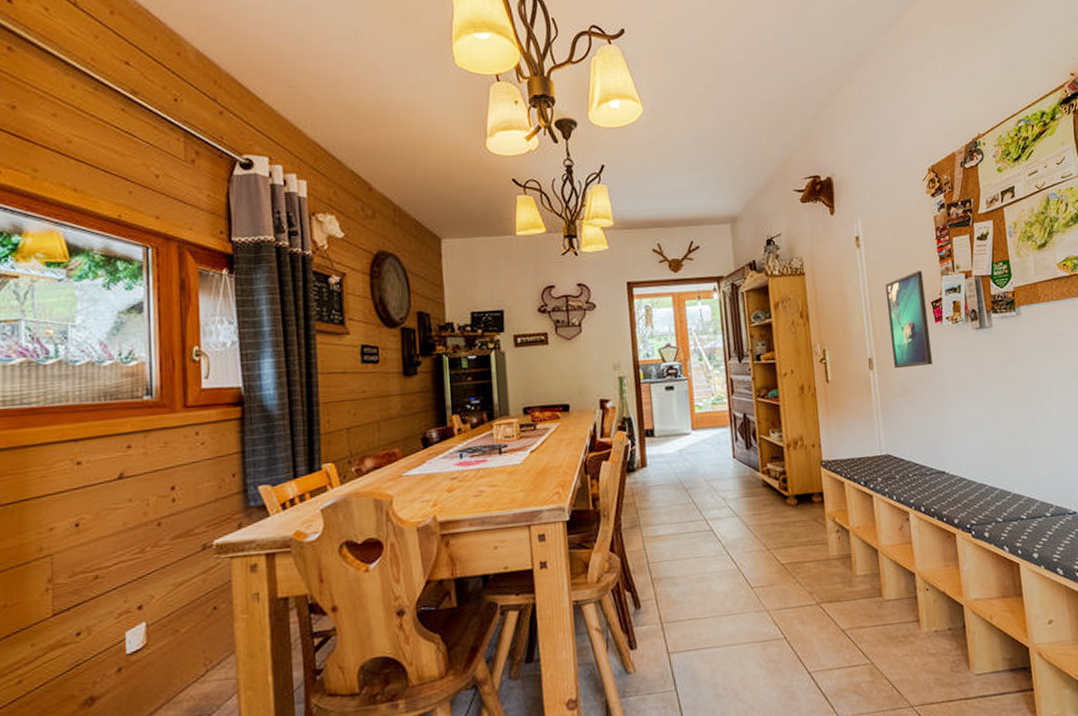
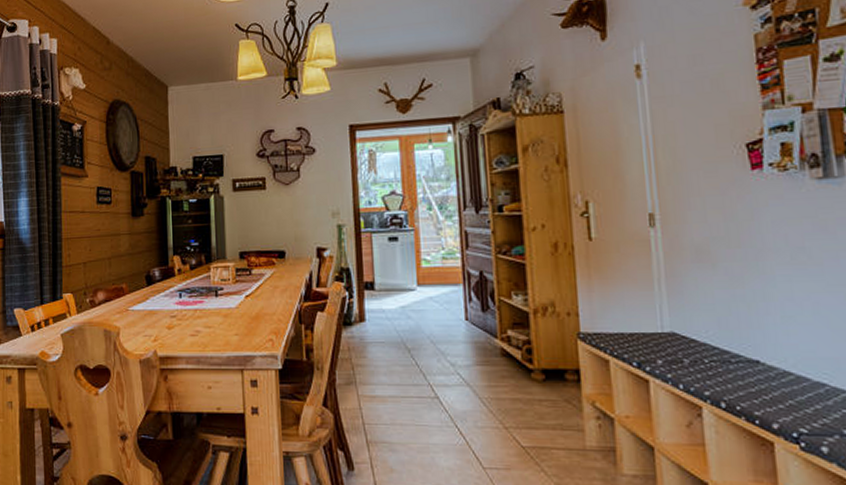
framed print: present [885,271,932,369] -> none [676,104,745,227]

